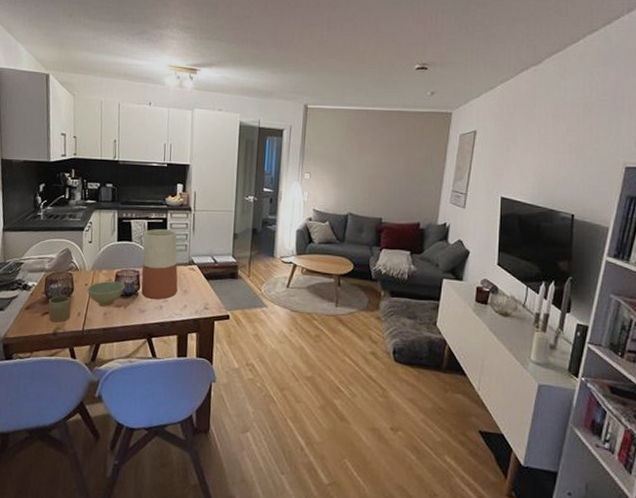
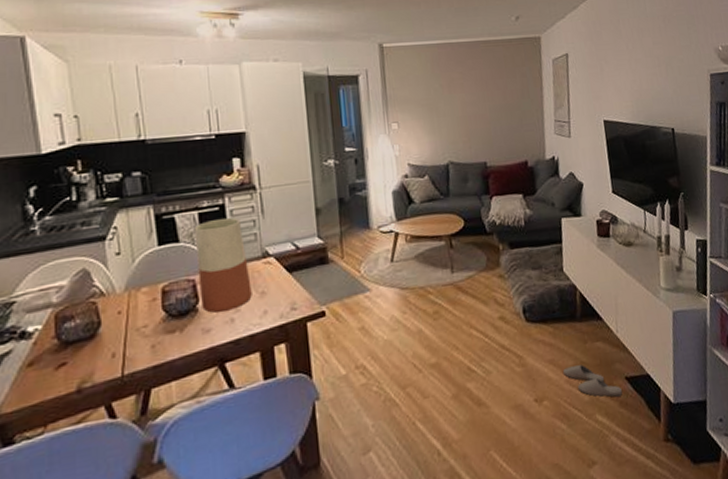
mug: present [47,295,72,322] -> none [63,333,101,376]
bowl: present [87,281,125,307] -> none [121,299,178,338]
slippers: none [421,409,473,446] -> present [563,364,622,397]

